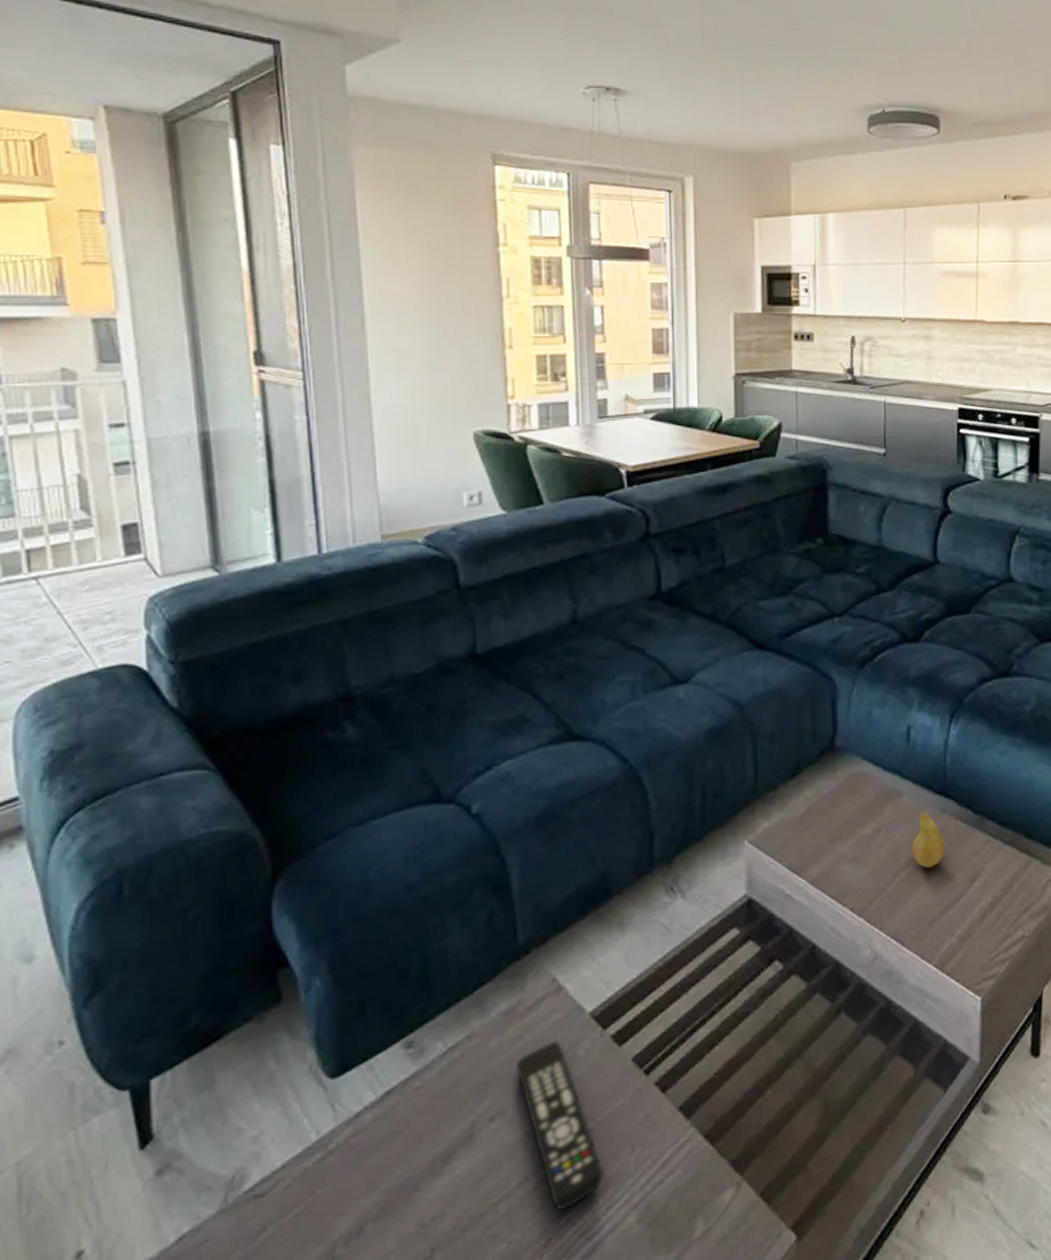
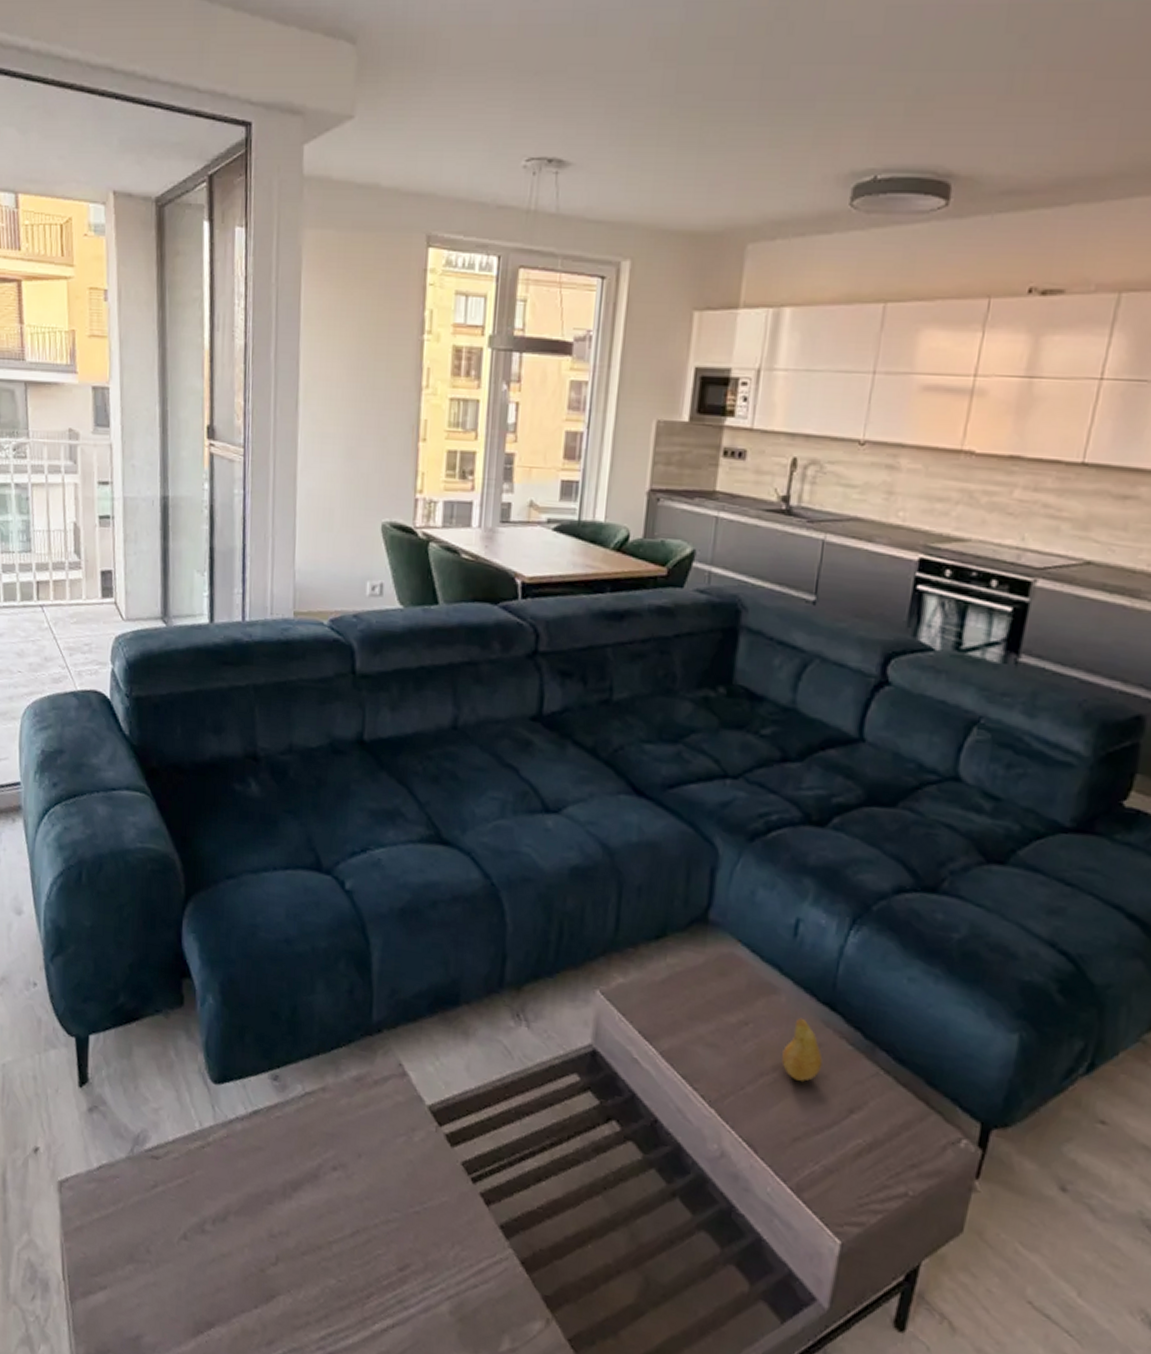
remote control: present [515,1039,604,1211] -> none [358,1118,425,1274]

